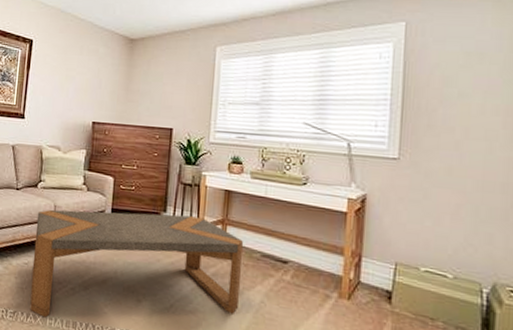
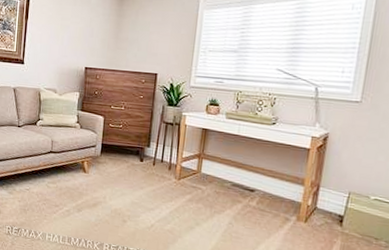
coffee table: present [30,209,243,318] -> none [31,144,216,234]

